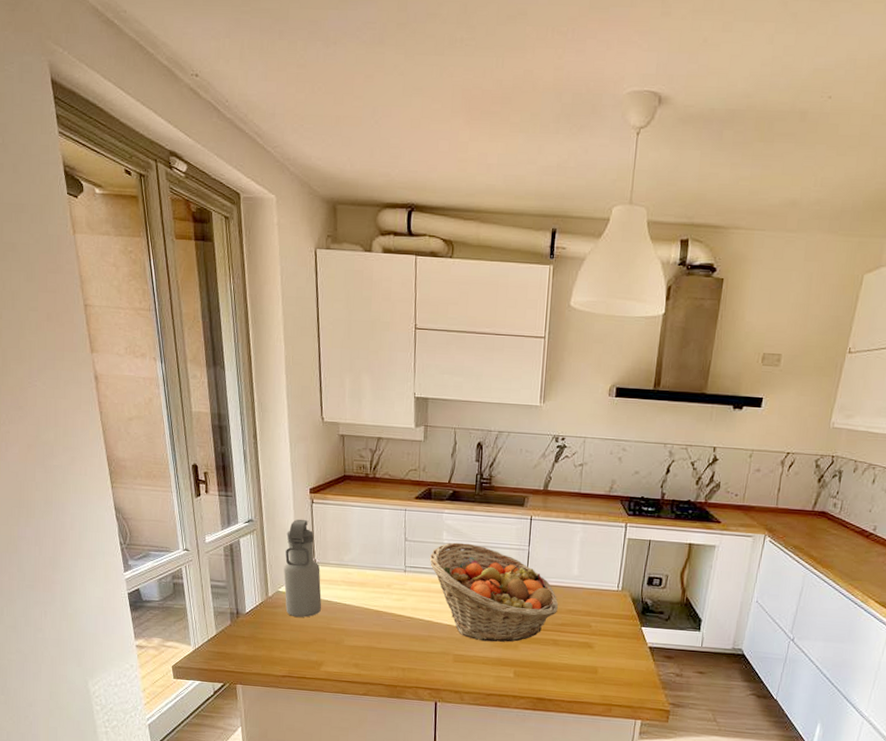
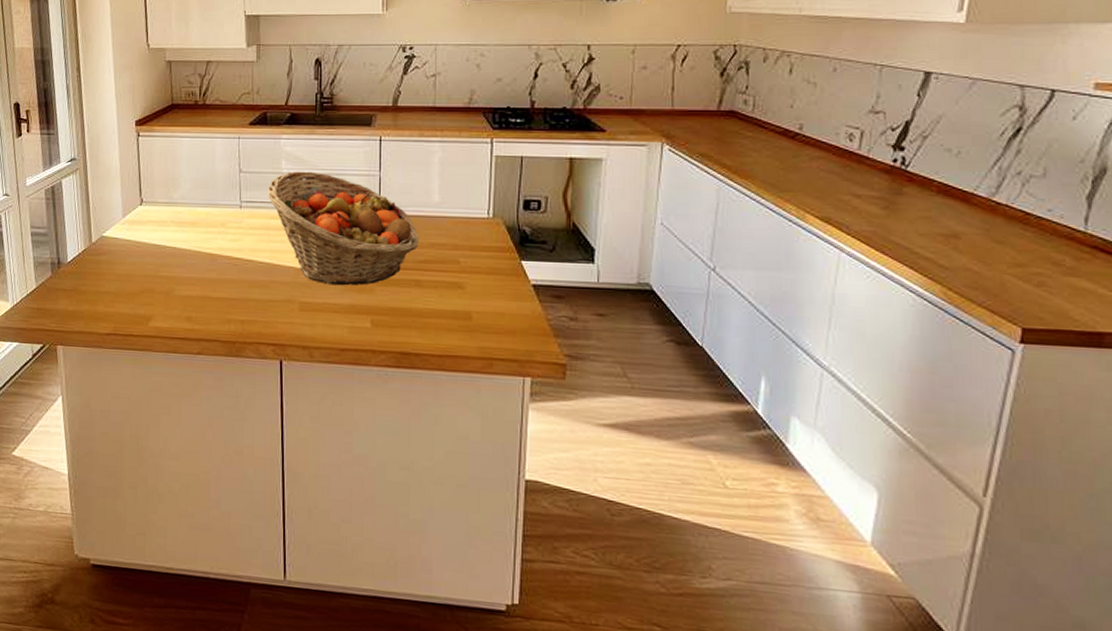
water bottle: present [283,519,322,617] -> none [108,154,150,265]

